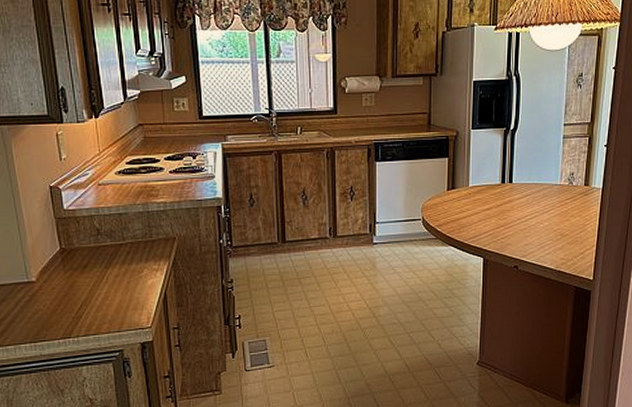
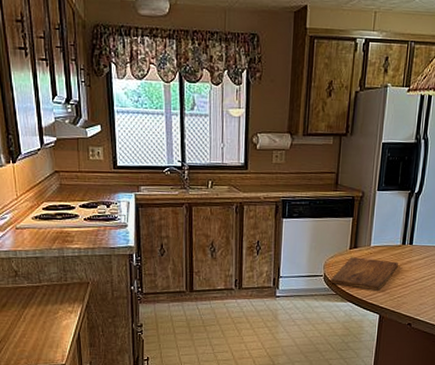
cutting board: none [430,198,499,233] -> present [331,257,398,291]

